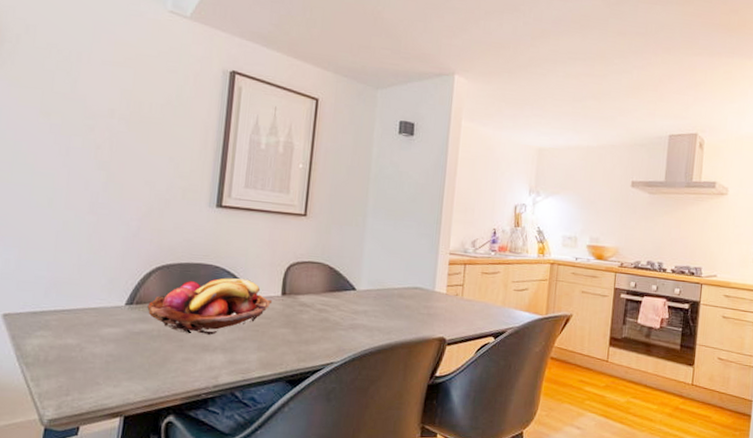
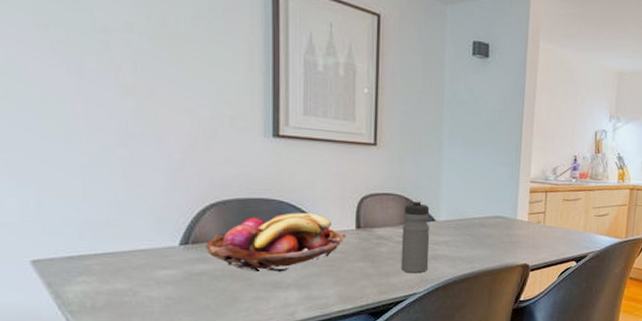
water bottle: none [320,268,352,343] -> present [400,199,430,274]

